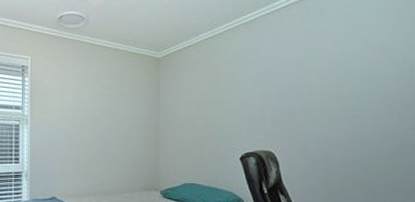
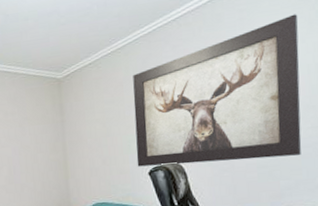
wall art: none [229,14,404,154] -> present [133,14,302,167]

